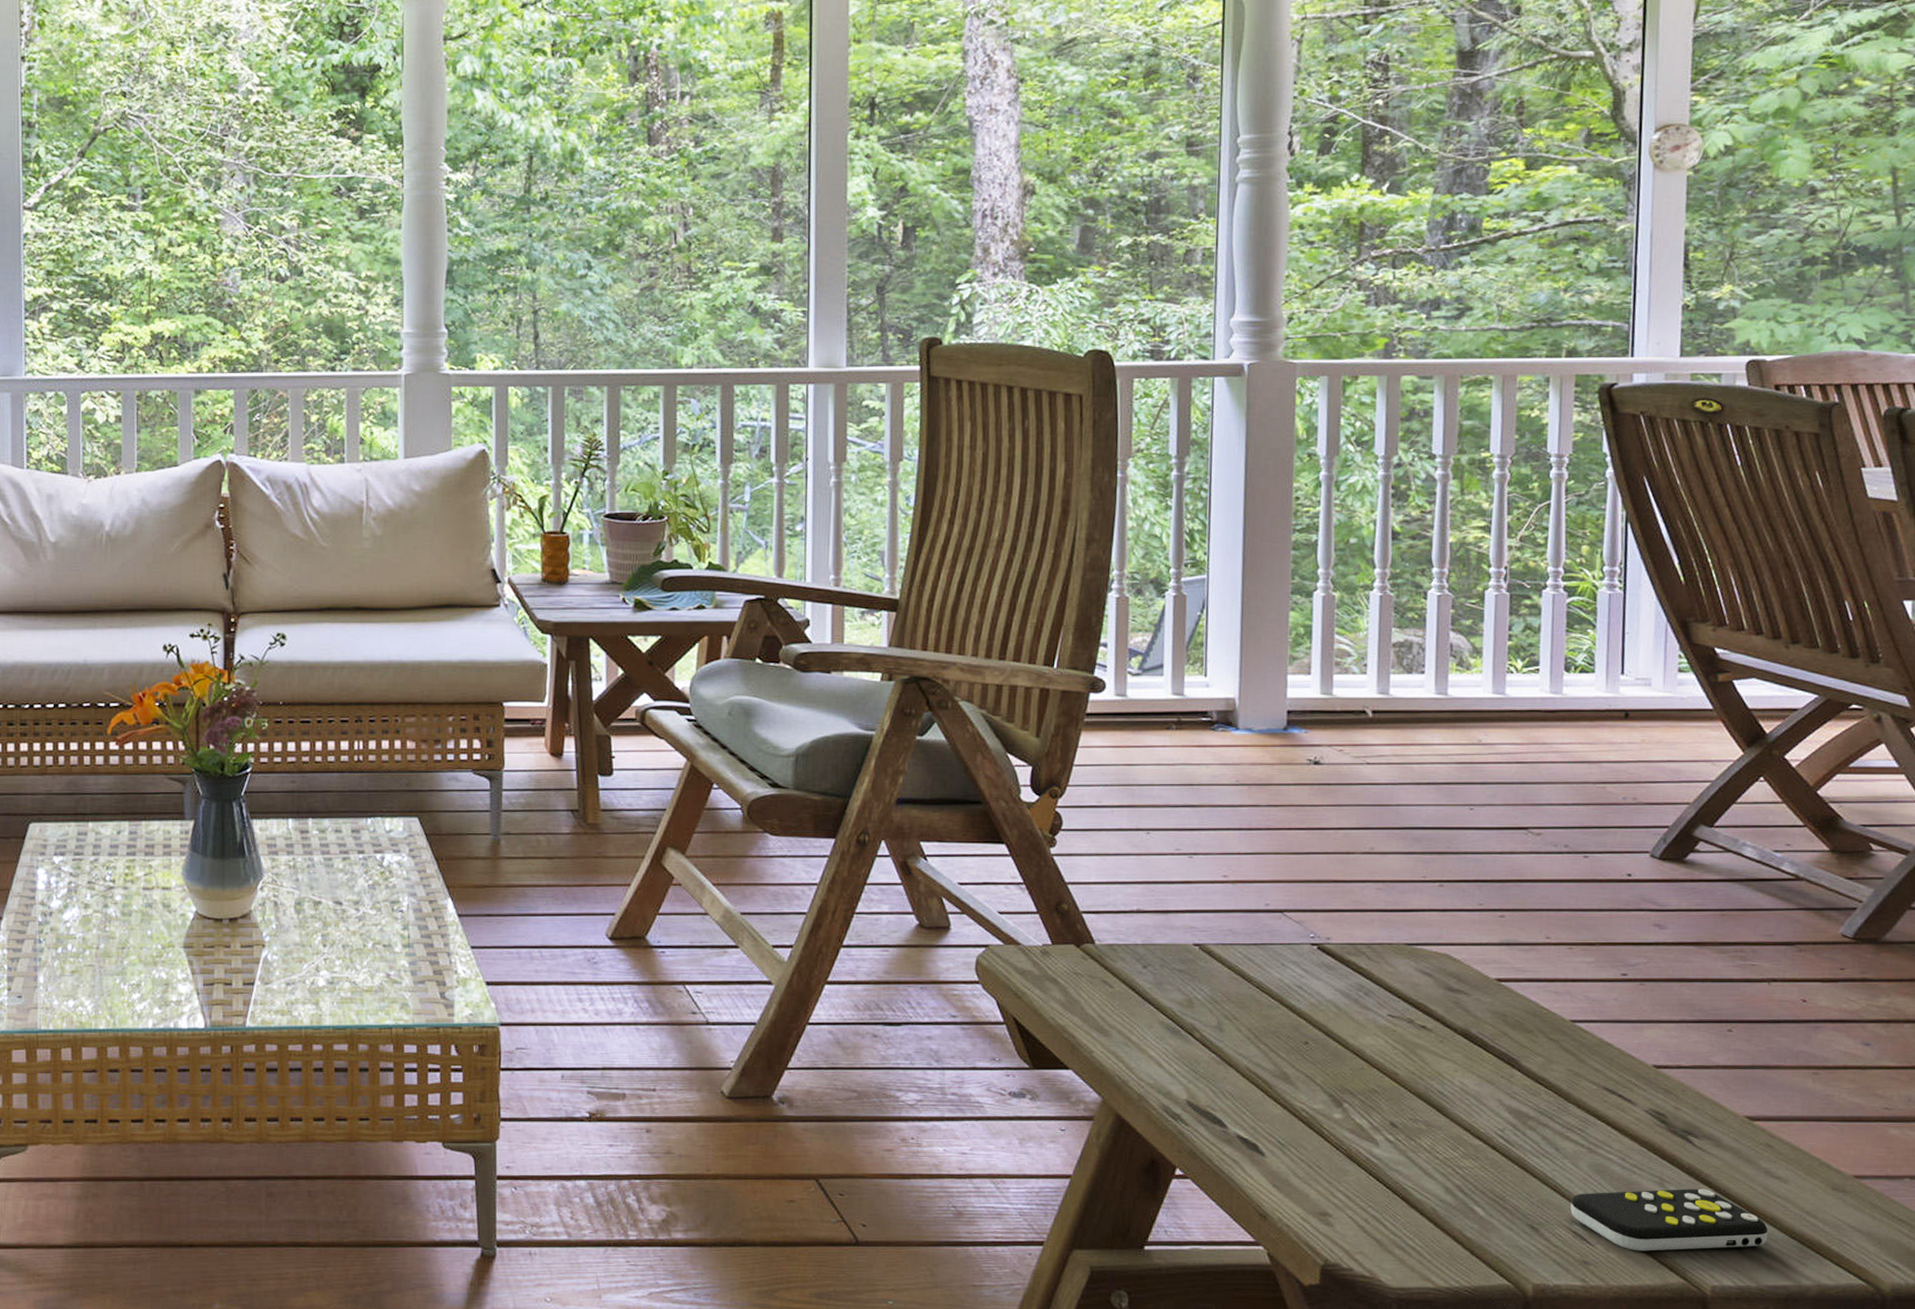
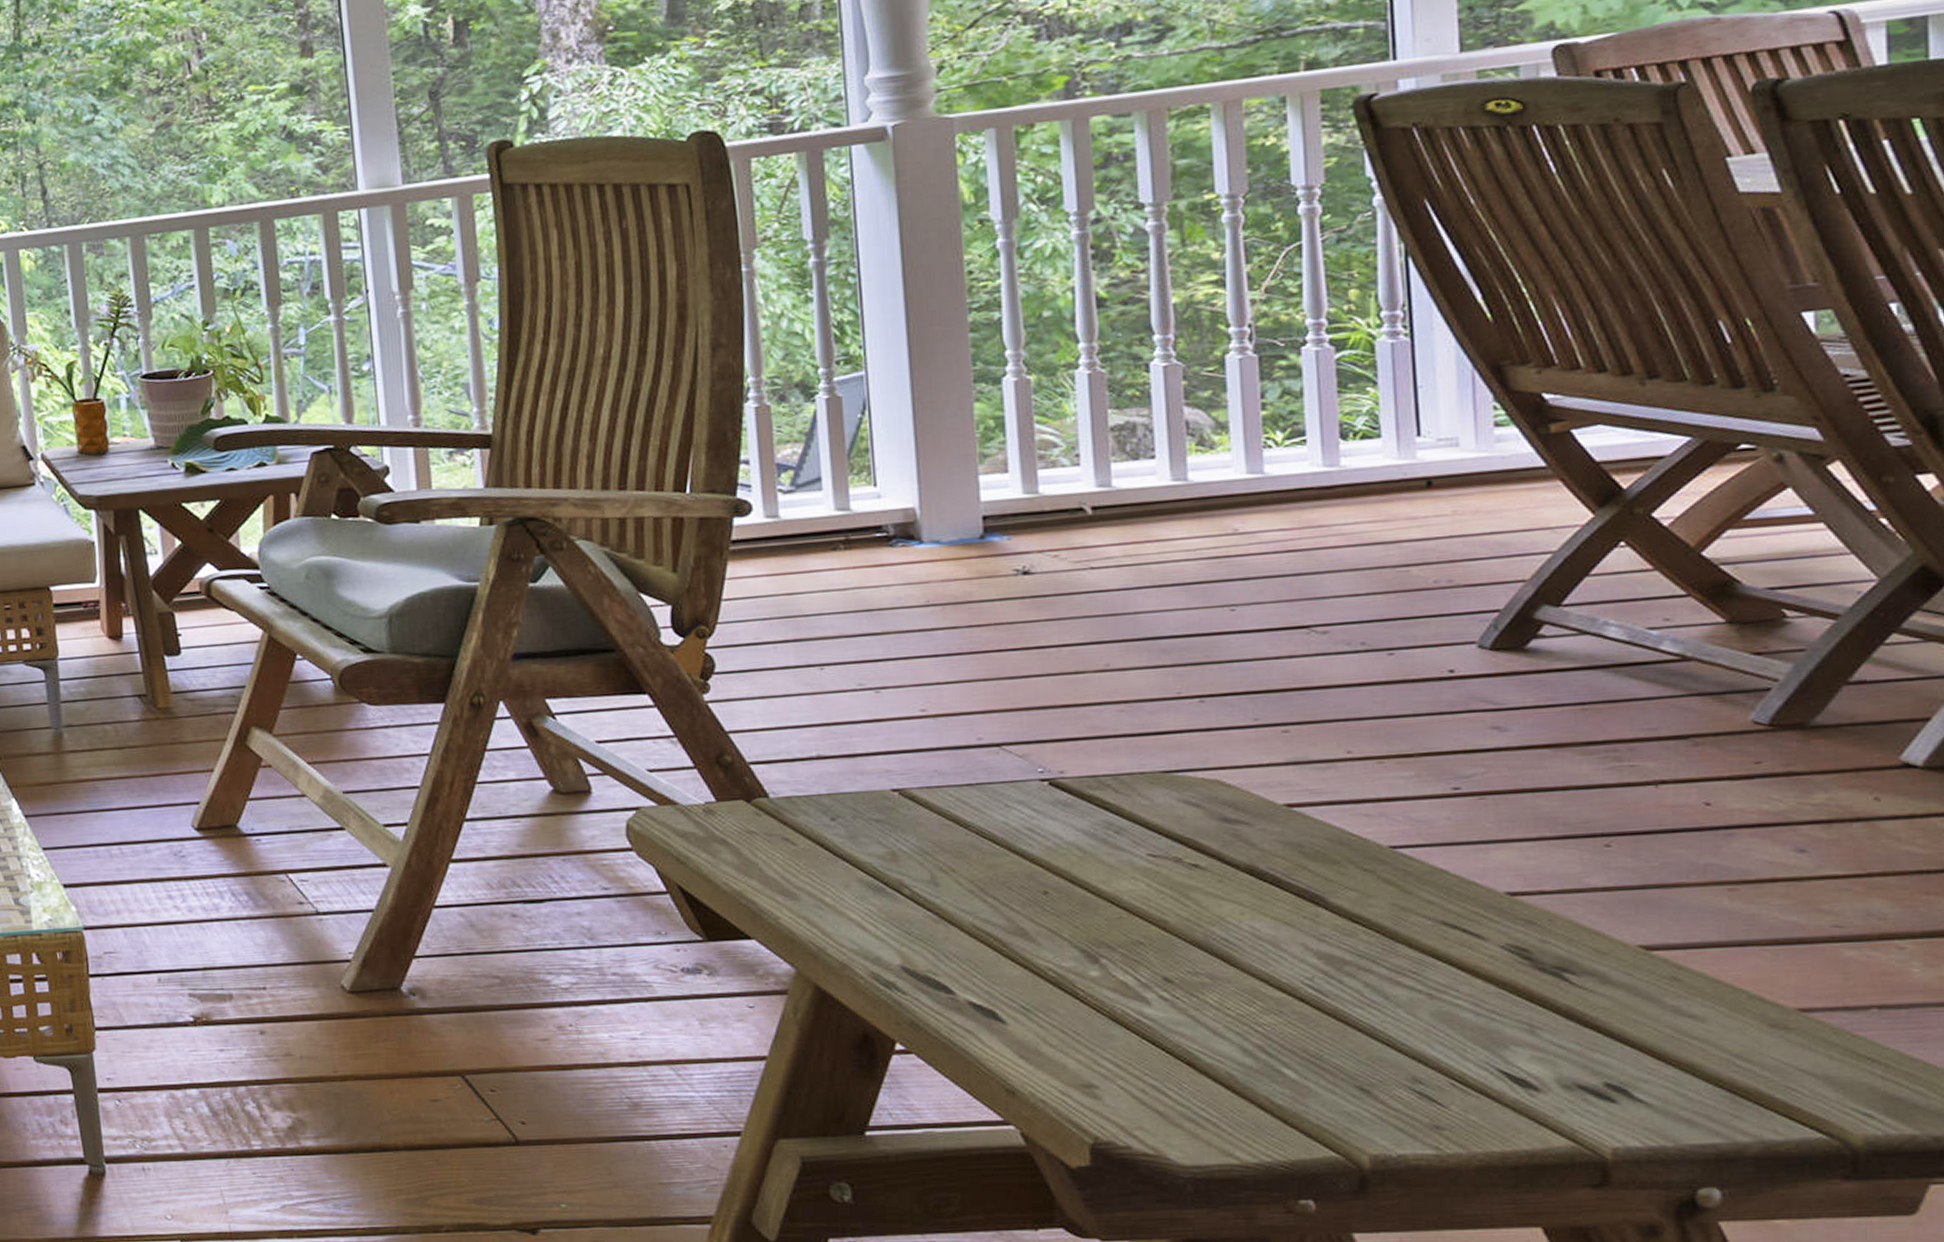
remote control: present [1570,1189,1768,1252] -> none [1411,1034,1685,1112]

